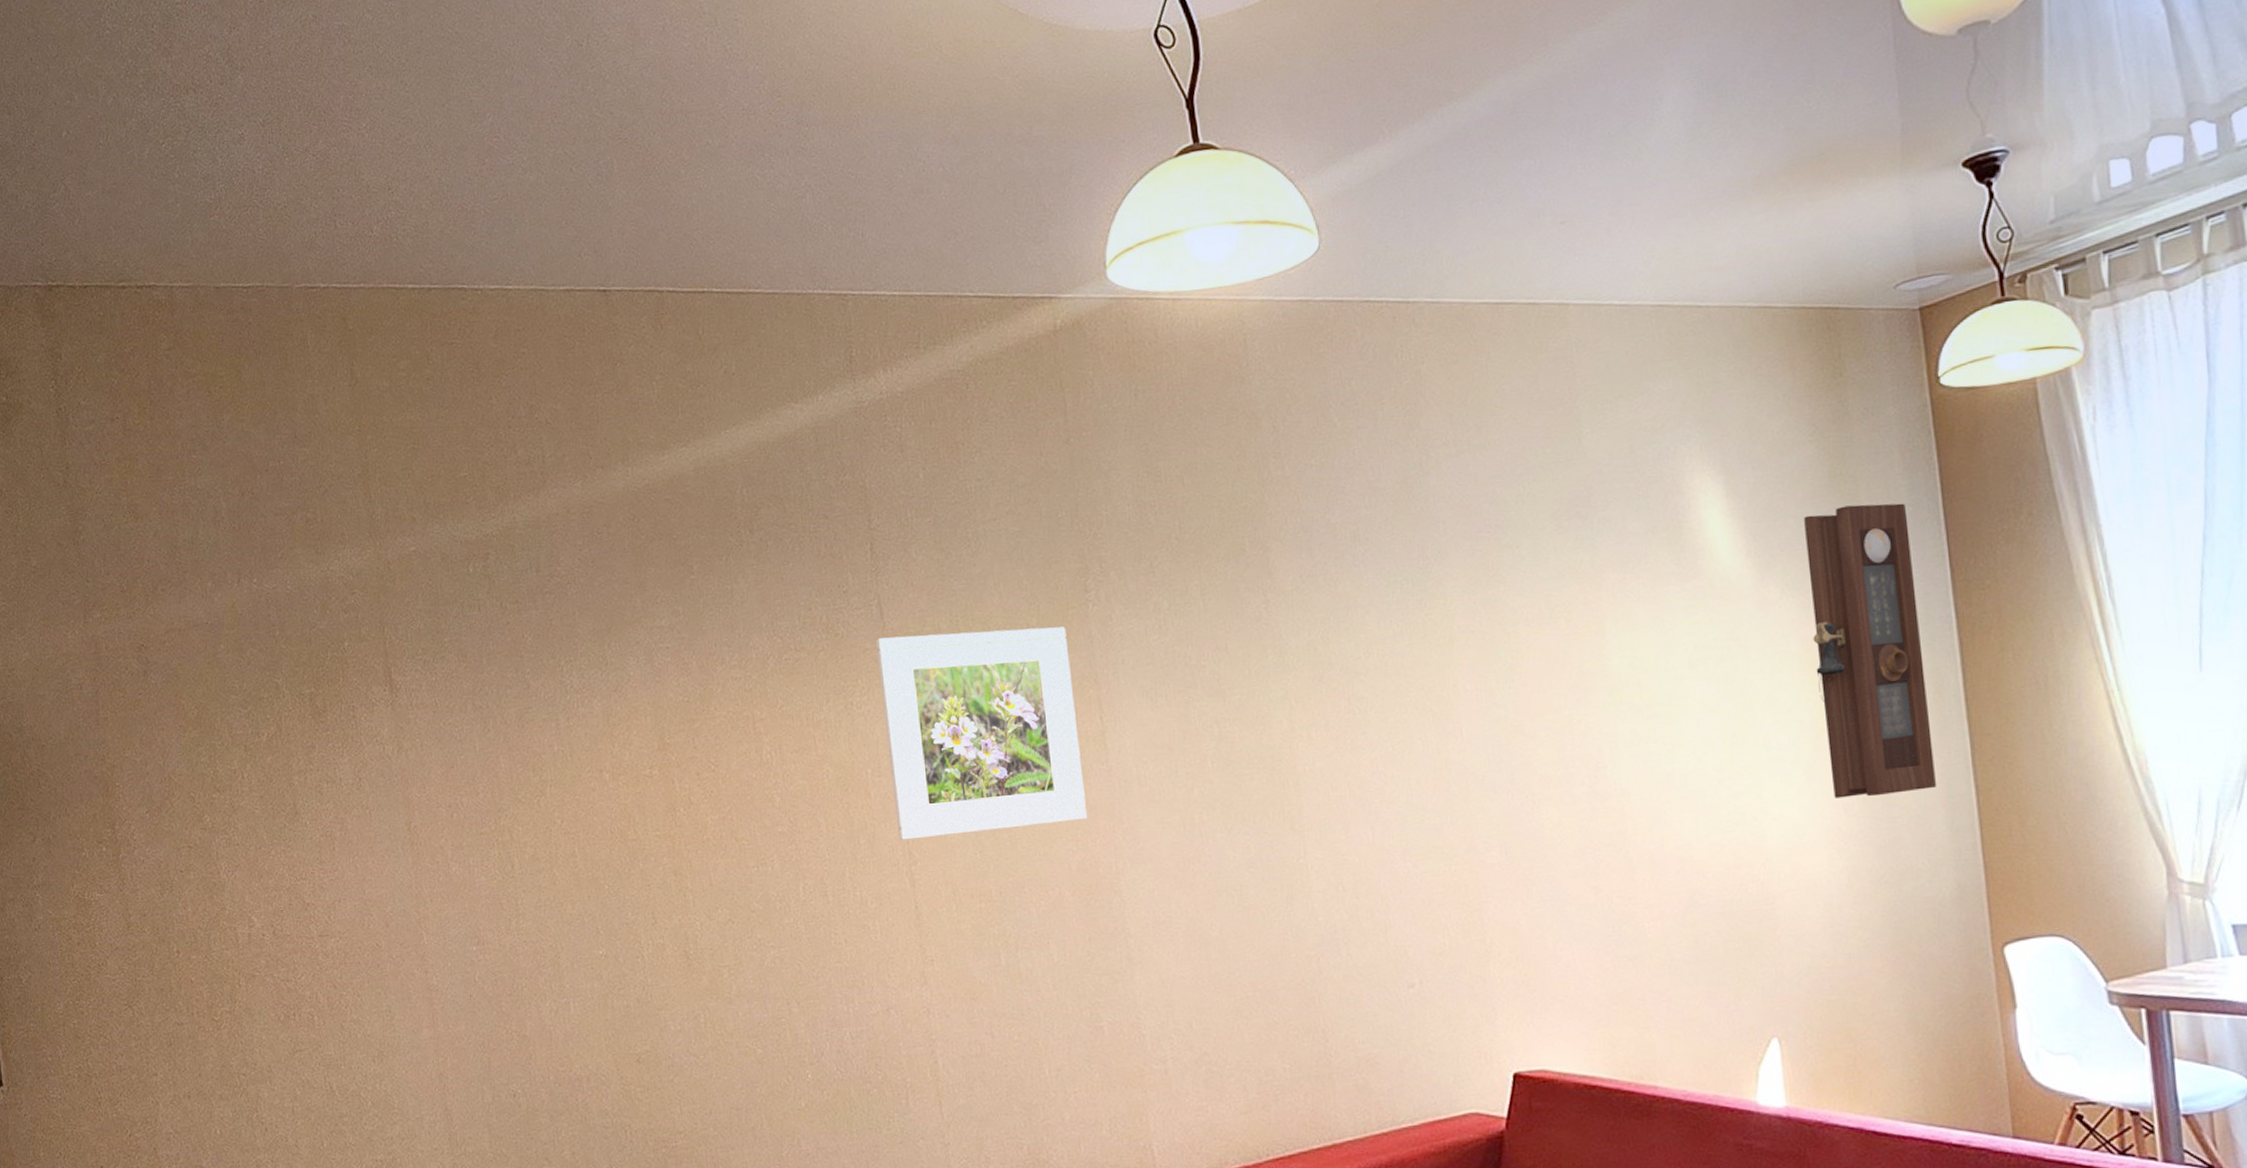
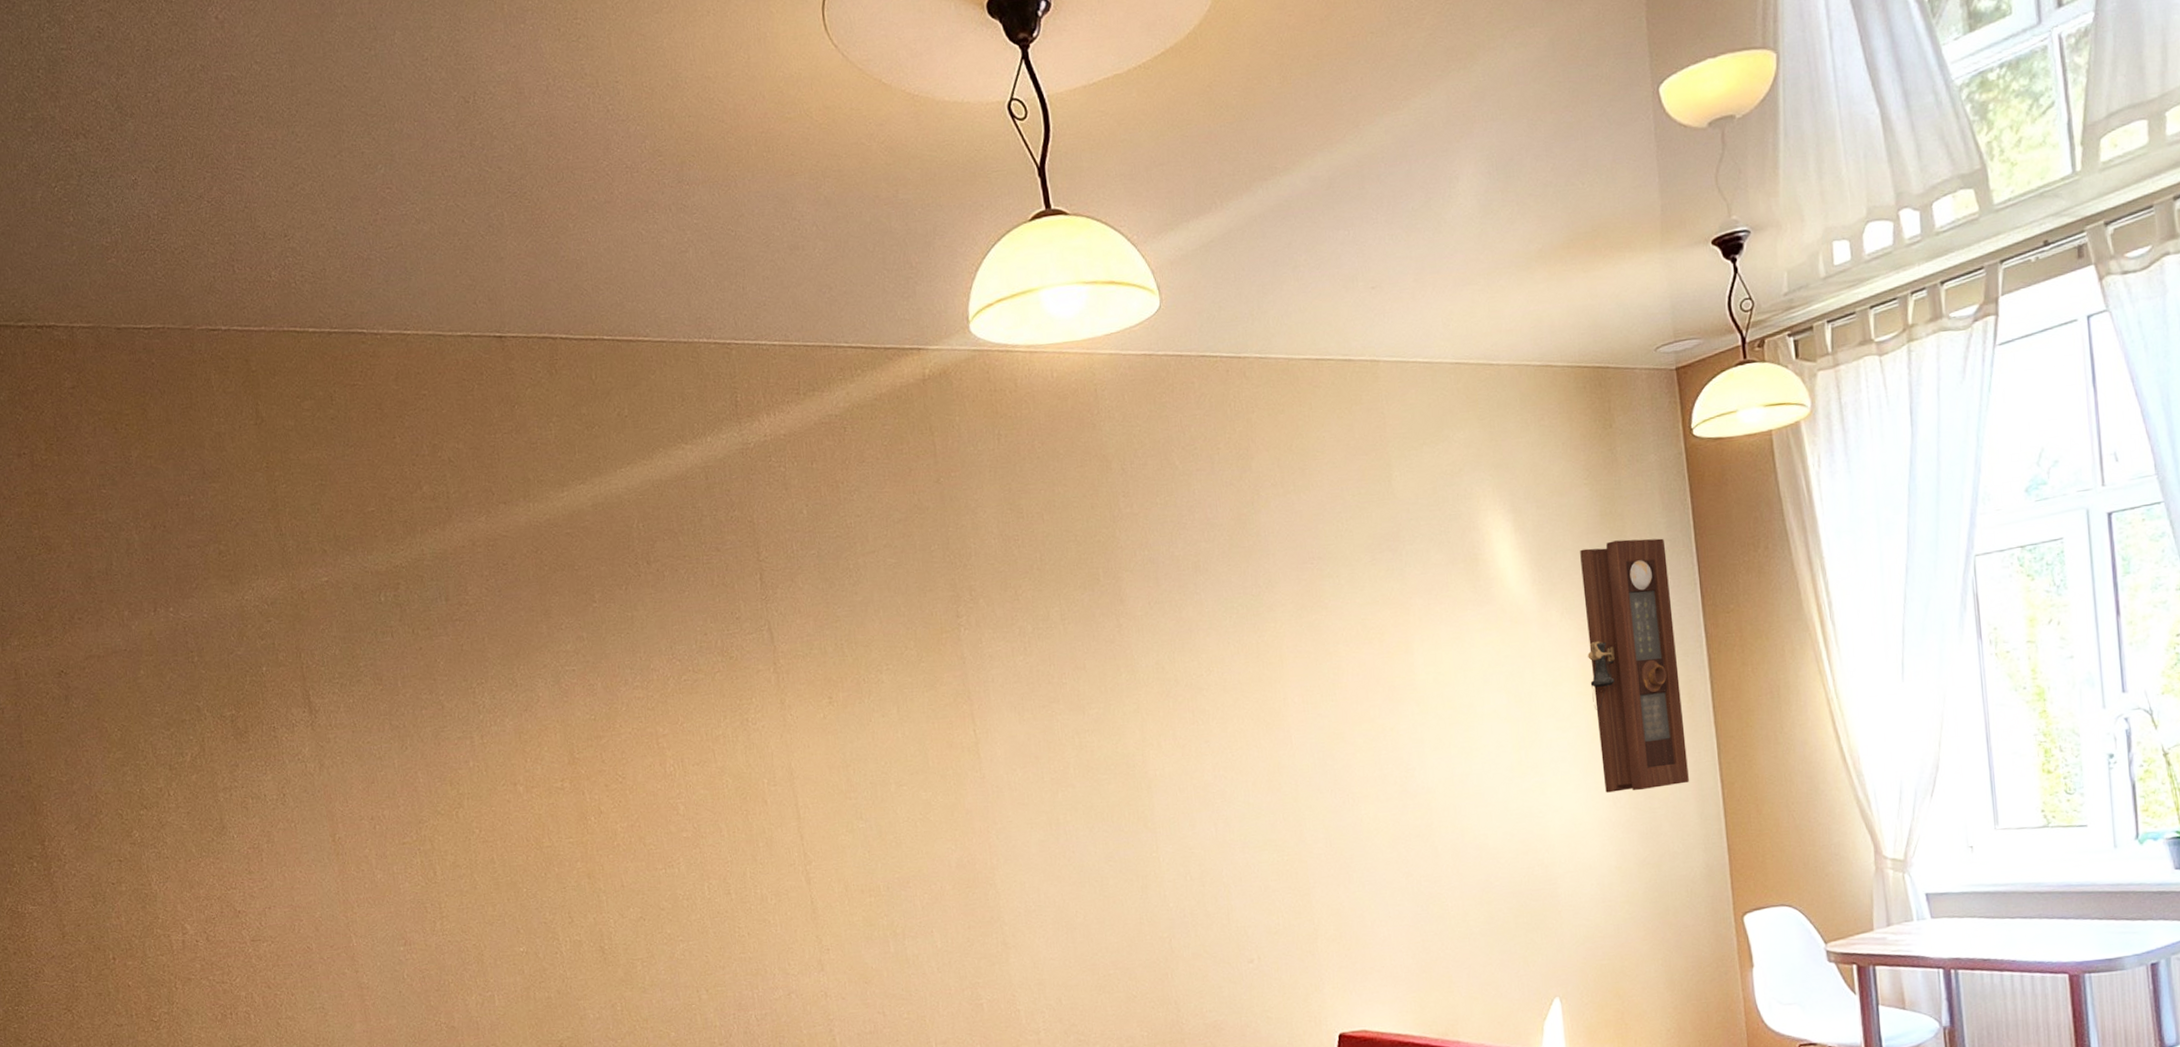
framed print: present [875,626,1088,841] -> none [767,649,965,843]

